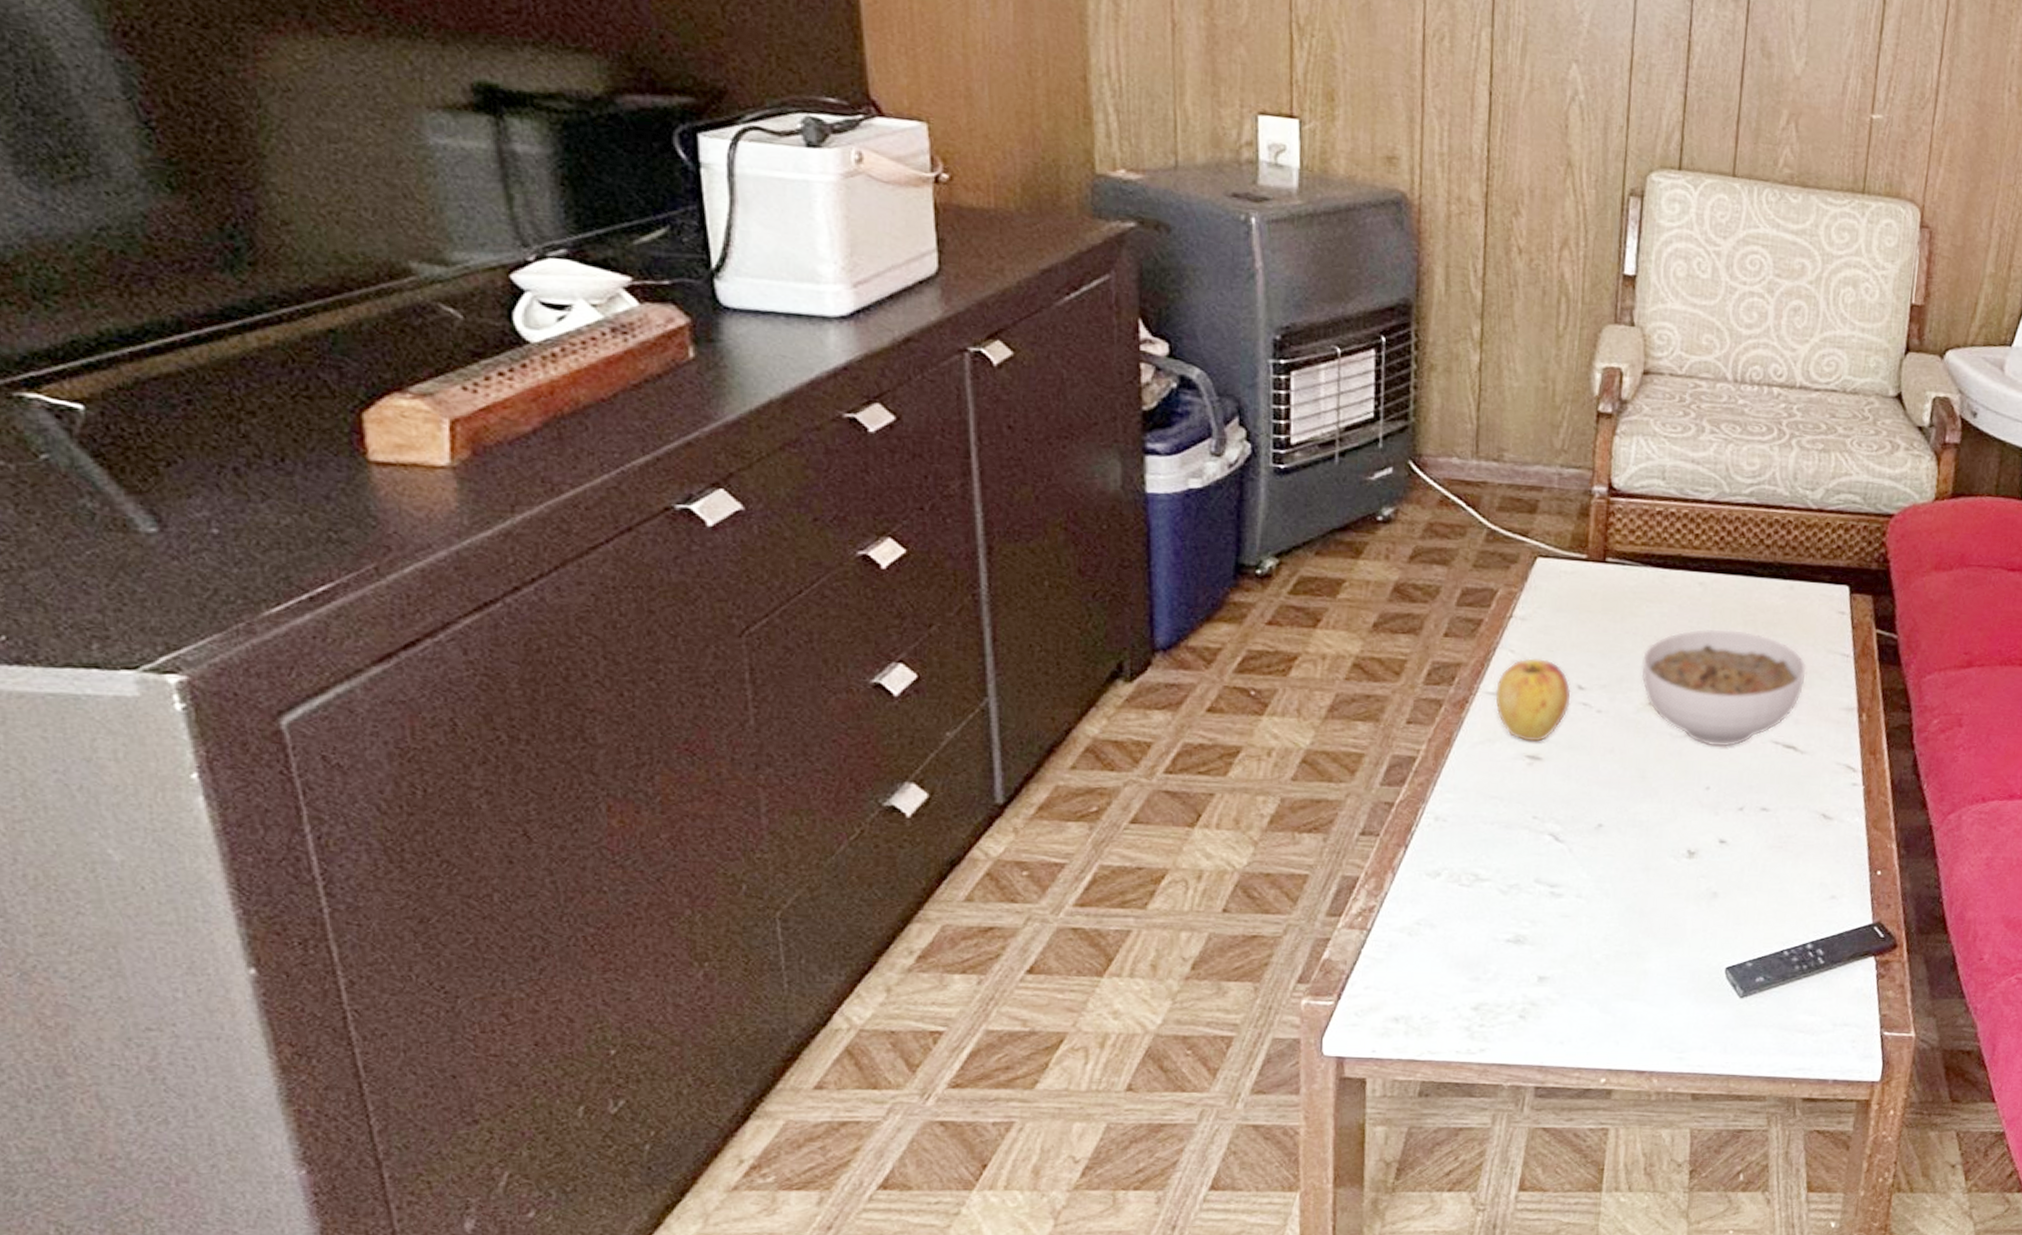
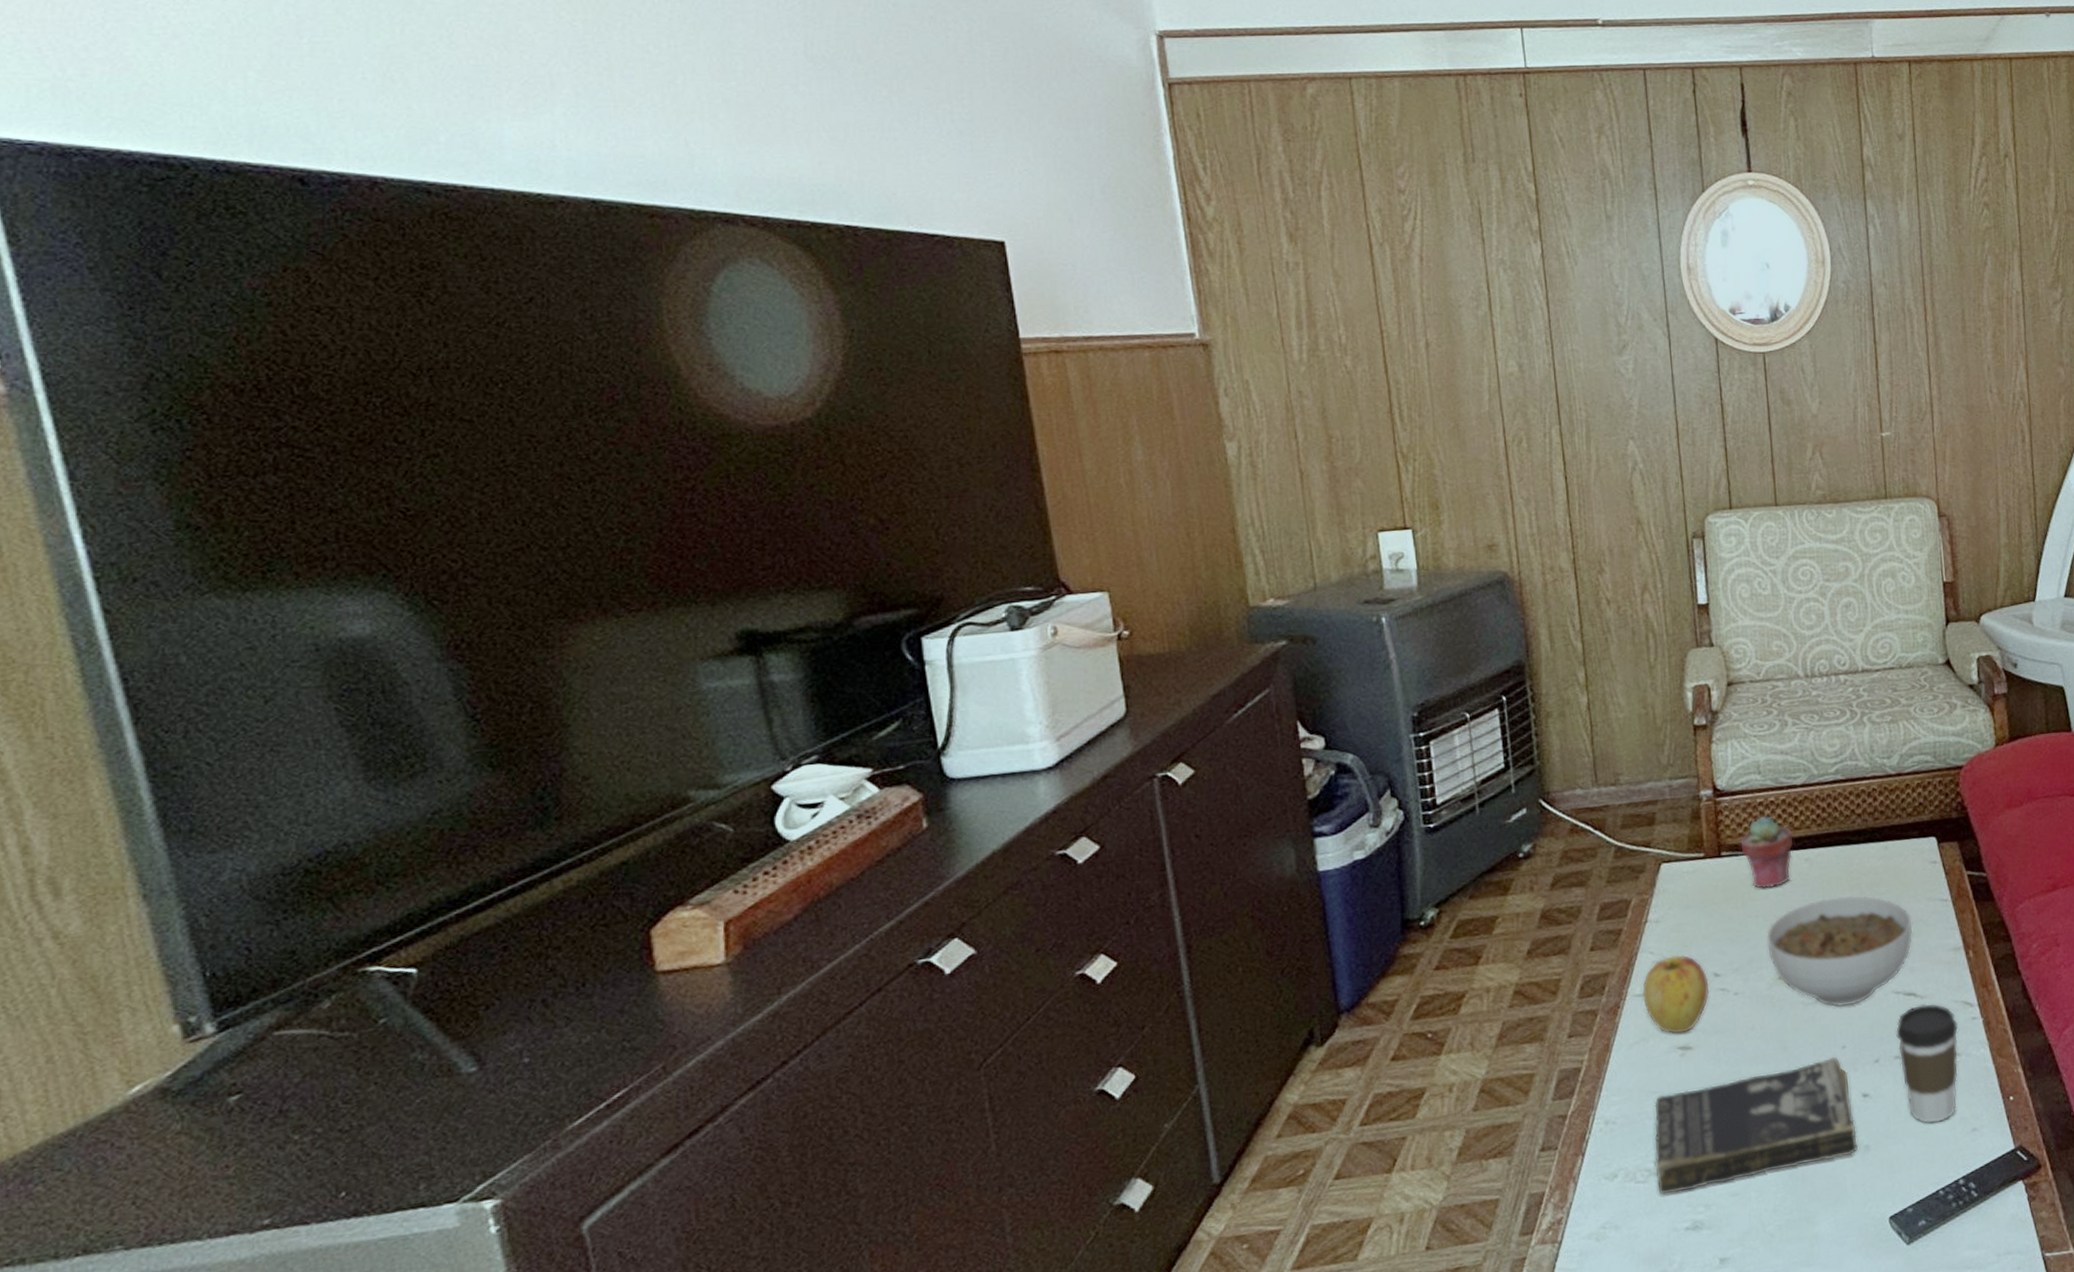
book: none [1482,795,1708,903] -> present [1654,1056,1859,1195]
potted succulent: none [1628,526,1690,607] -> present [1739,816,1793,889]
coffee cup: none [1767,759,1836,883] -> present [1896,1003,1958,1123]

